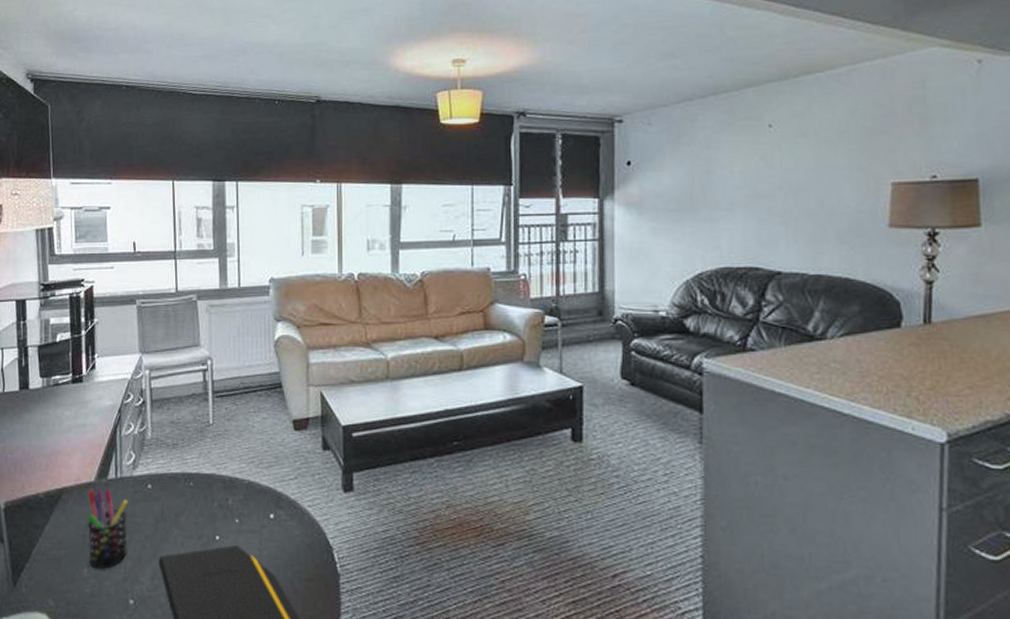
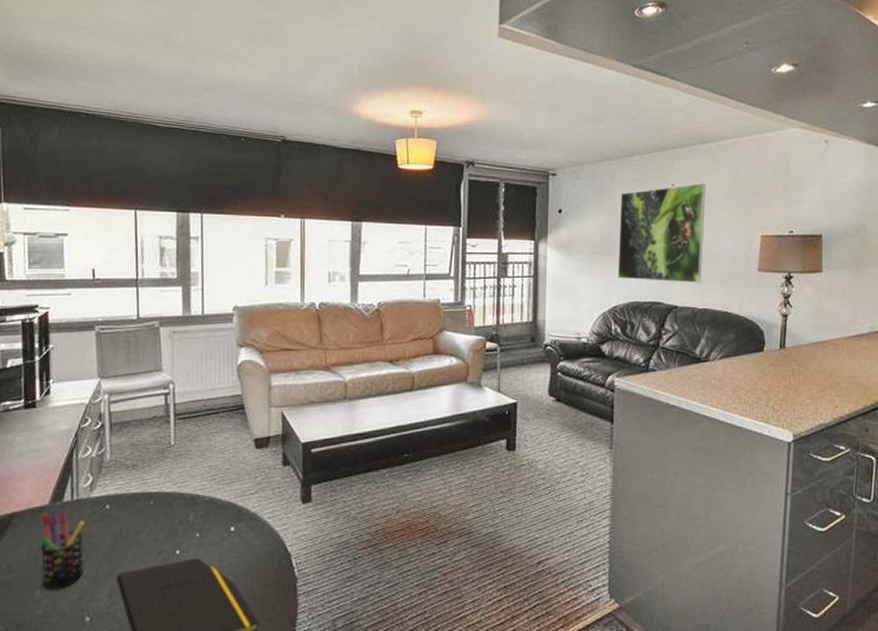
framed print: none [702,122,815,244] -> present [617,183,706,283]

